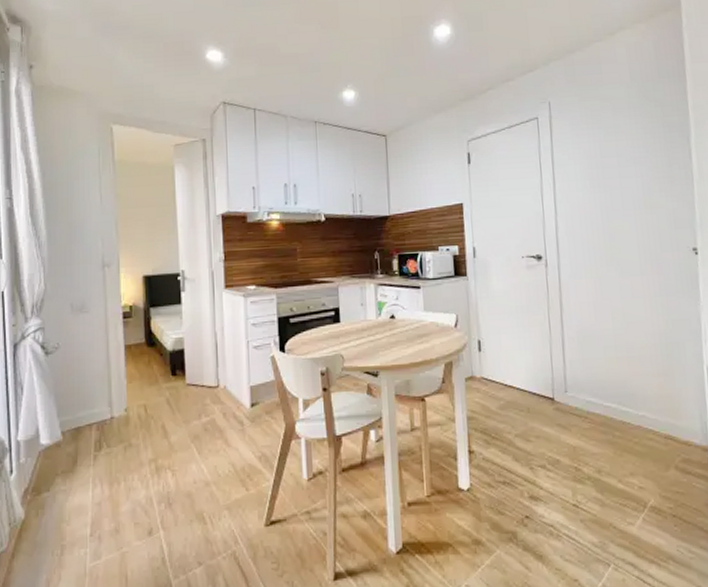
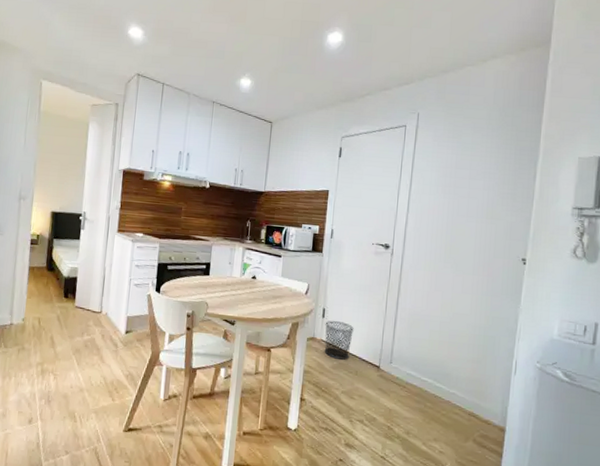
waste bin: none [483,353,517,398] -> present [324,321,354,360]

